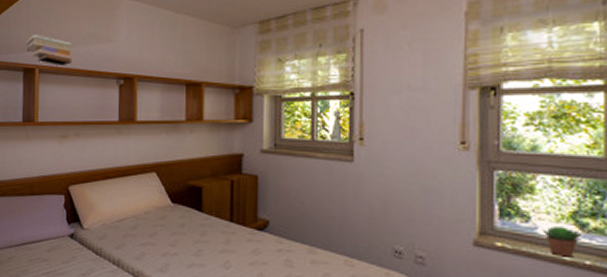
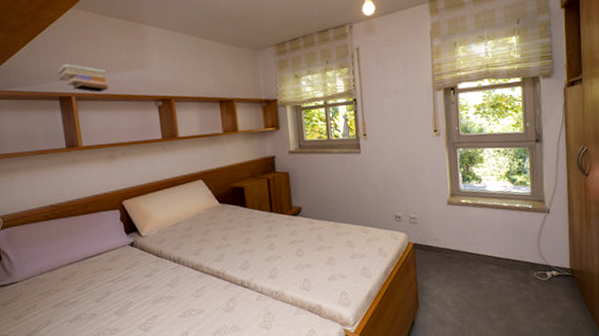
succulent plant: present [542,226,583,258] -> none [489,183,514,204]

